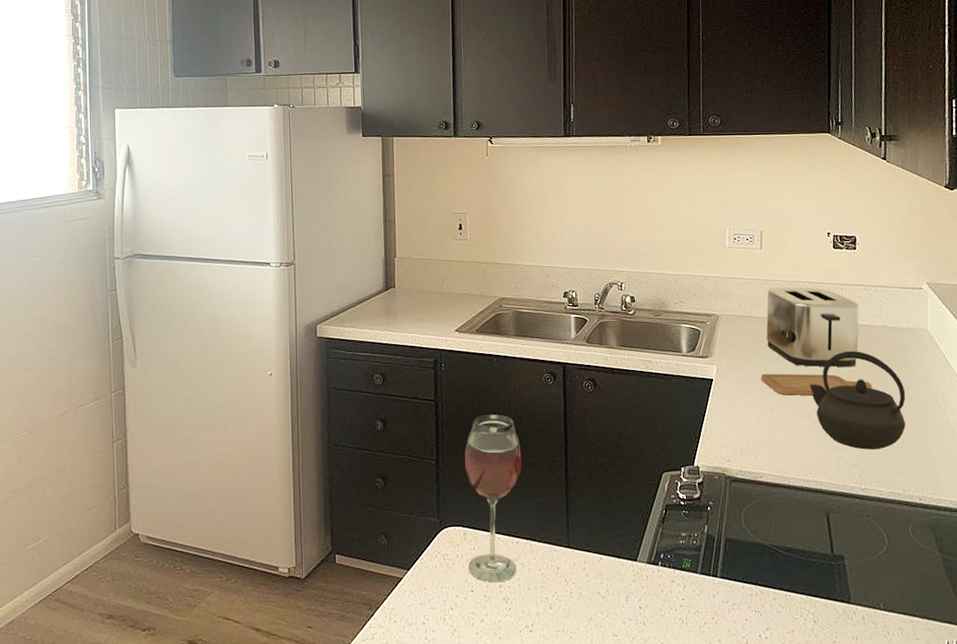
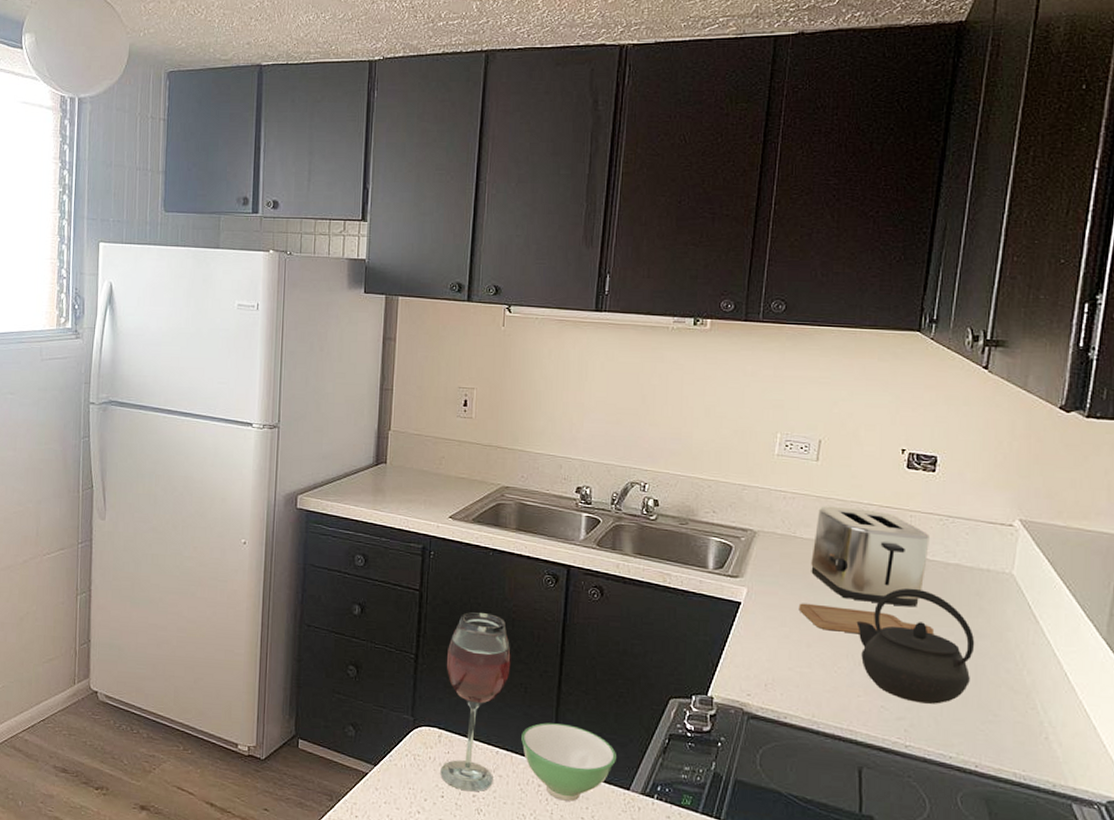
bowl: none [537,508,623,579] -> present [521,722,617,802]

